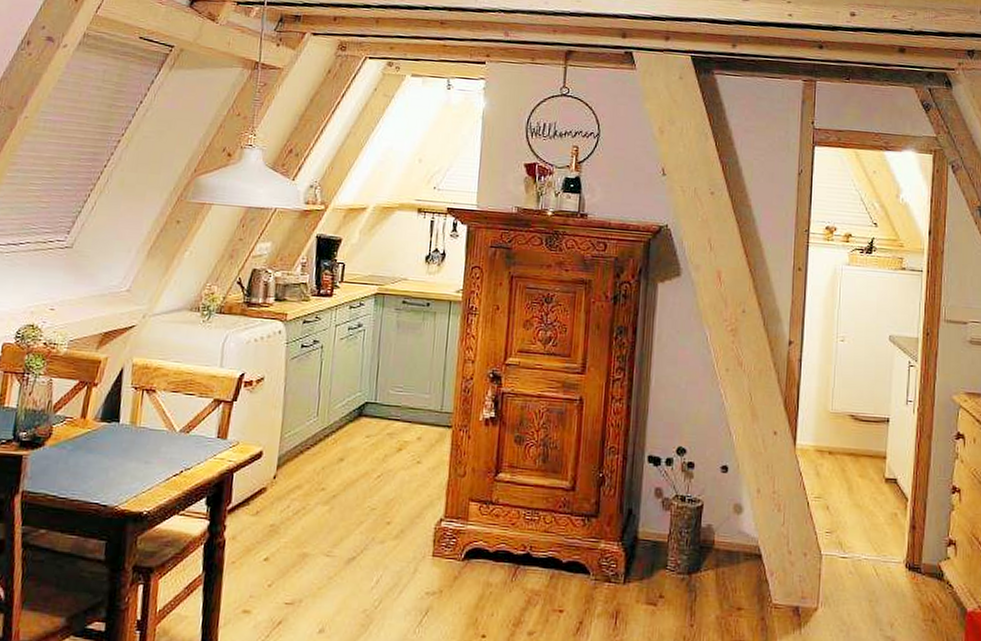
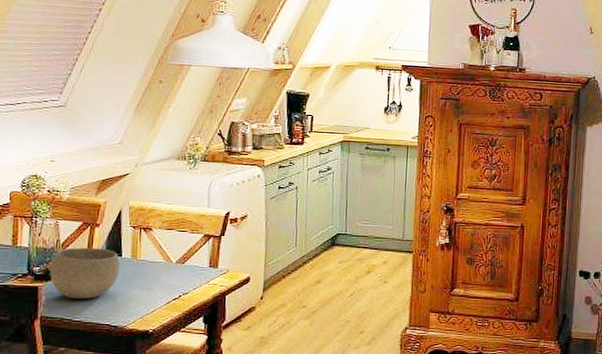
bowl: none [37,410,117,472] -> present [49,247,120,299]

